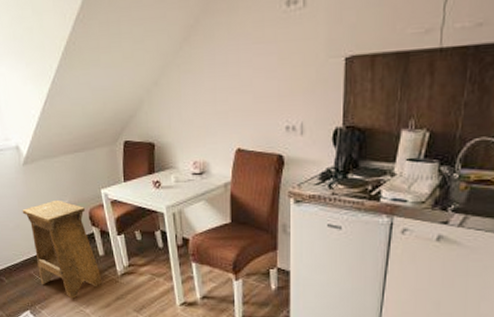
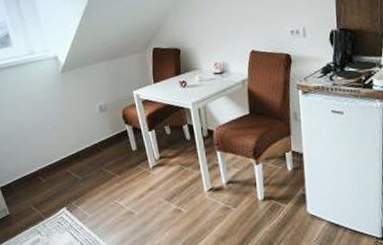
stool: present [22,199,102,299] -> none [59,102,135,193]

